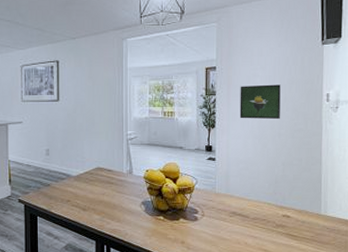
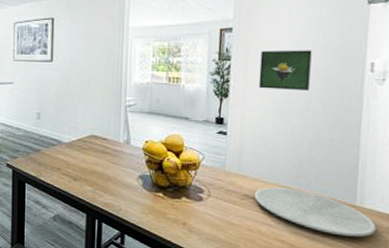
plate: none [240,204,338,241] -> present [254,187,376,237]

